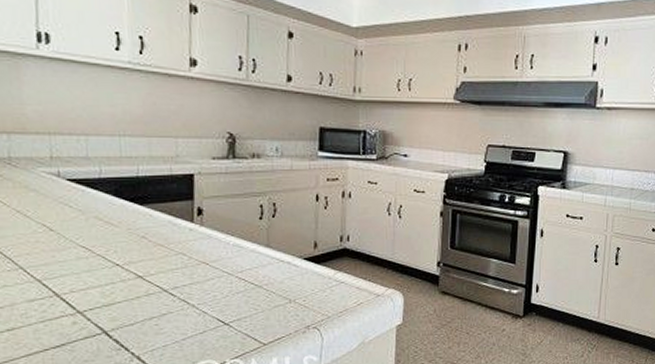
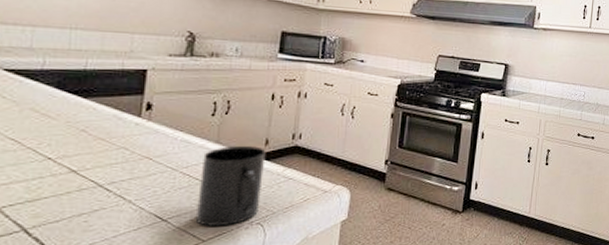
mug: none [254,250,316,331] -> present [195,146,266,227]

